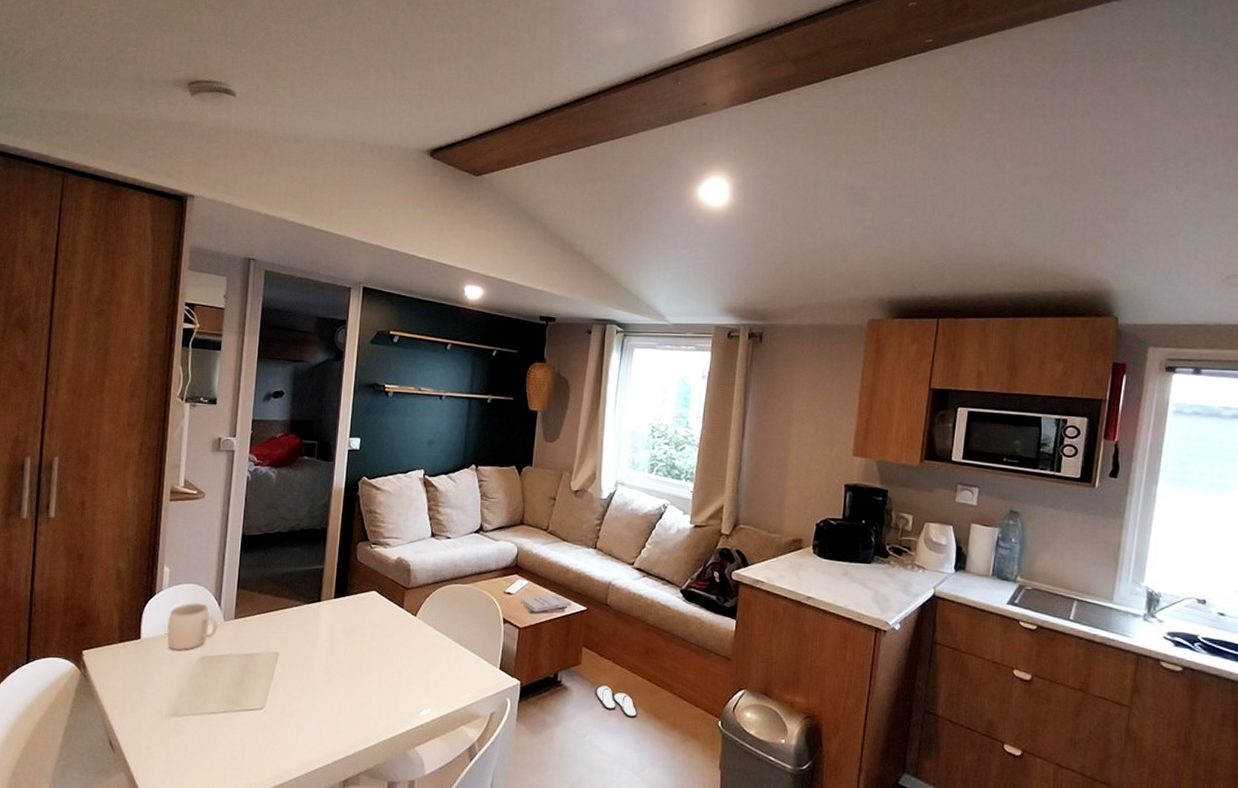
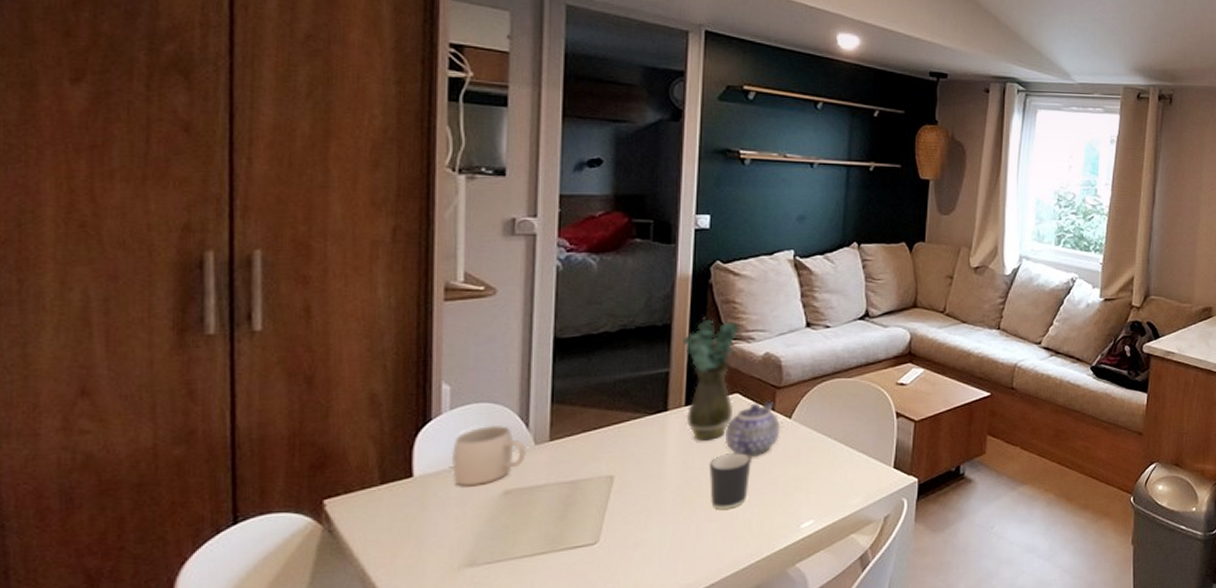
vase: none [334,523,379,630] -> present [682,316,740,441]
mug: none [350,642,384,691] -> present [710,453,753,509]
teapot: none [363,600,408,647] -> present [724,401,781,457]
books: present [521,594,572,614] -> none [916,381,974,405]
slippers: present [595,685,638,718] -> none [1001,473,1048,504]

